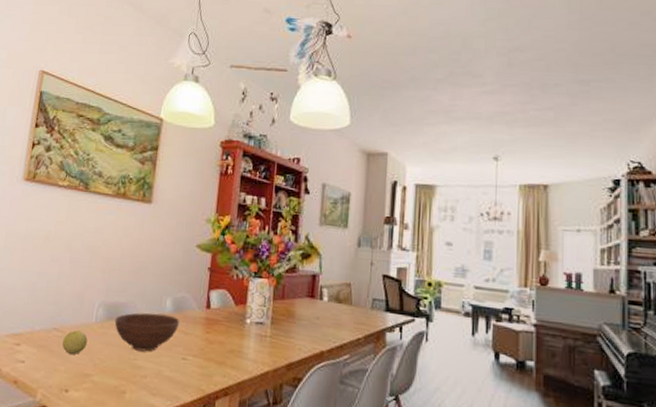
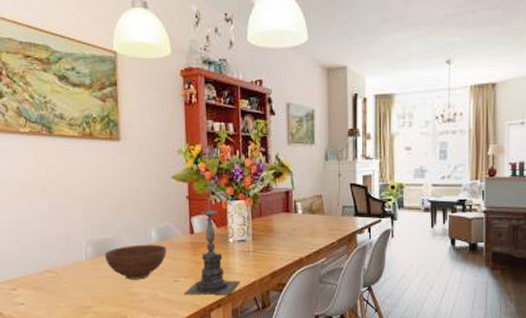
apple: present [61,330,88,355] -> none [57,269,82,292]
candle holder: none [189,272,253,383] -> present [183,198,240,295]

